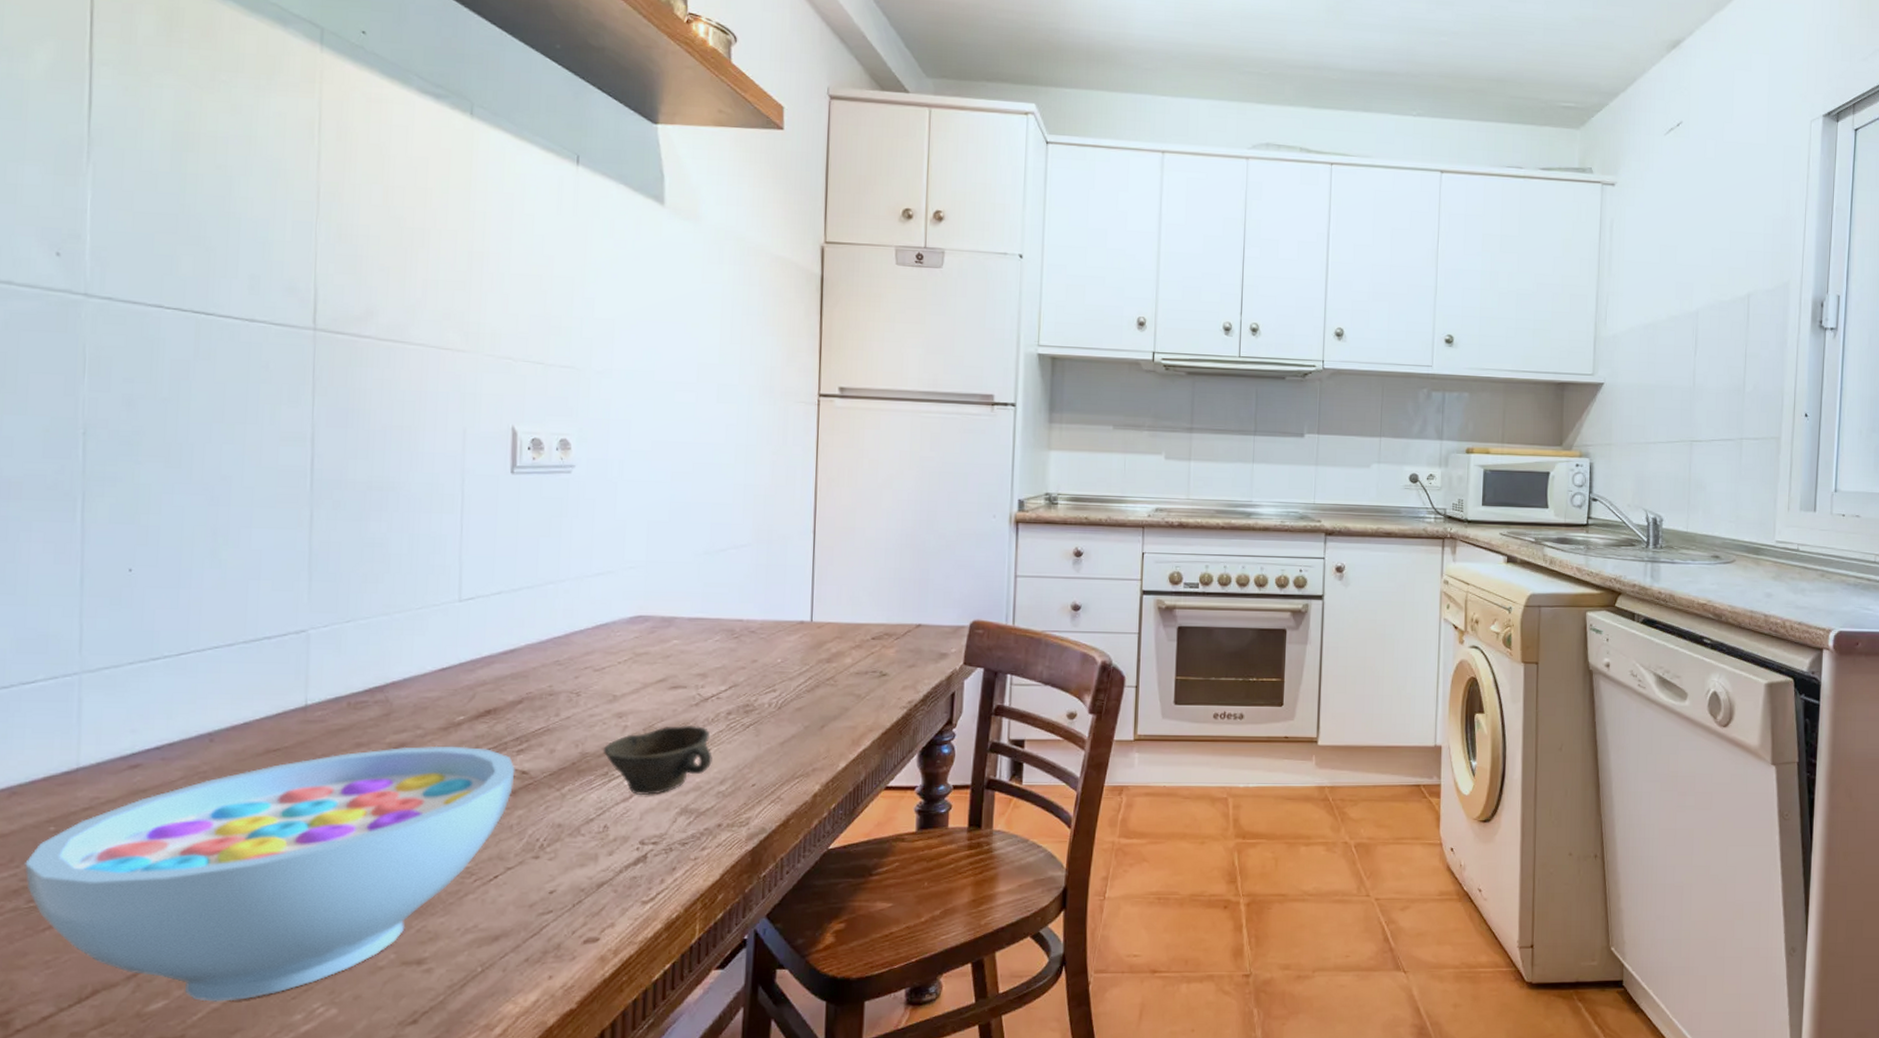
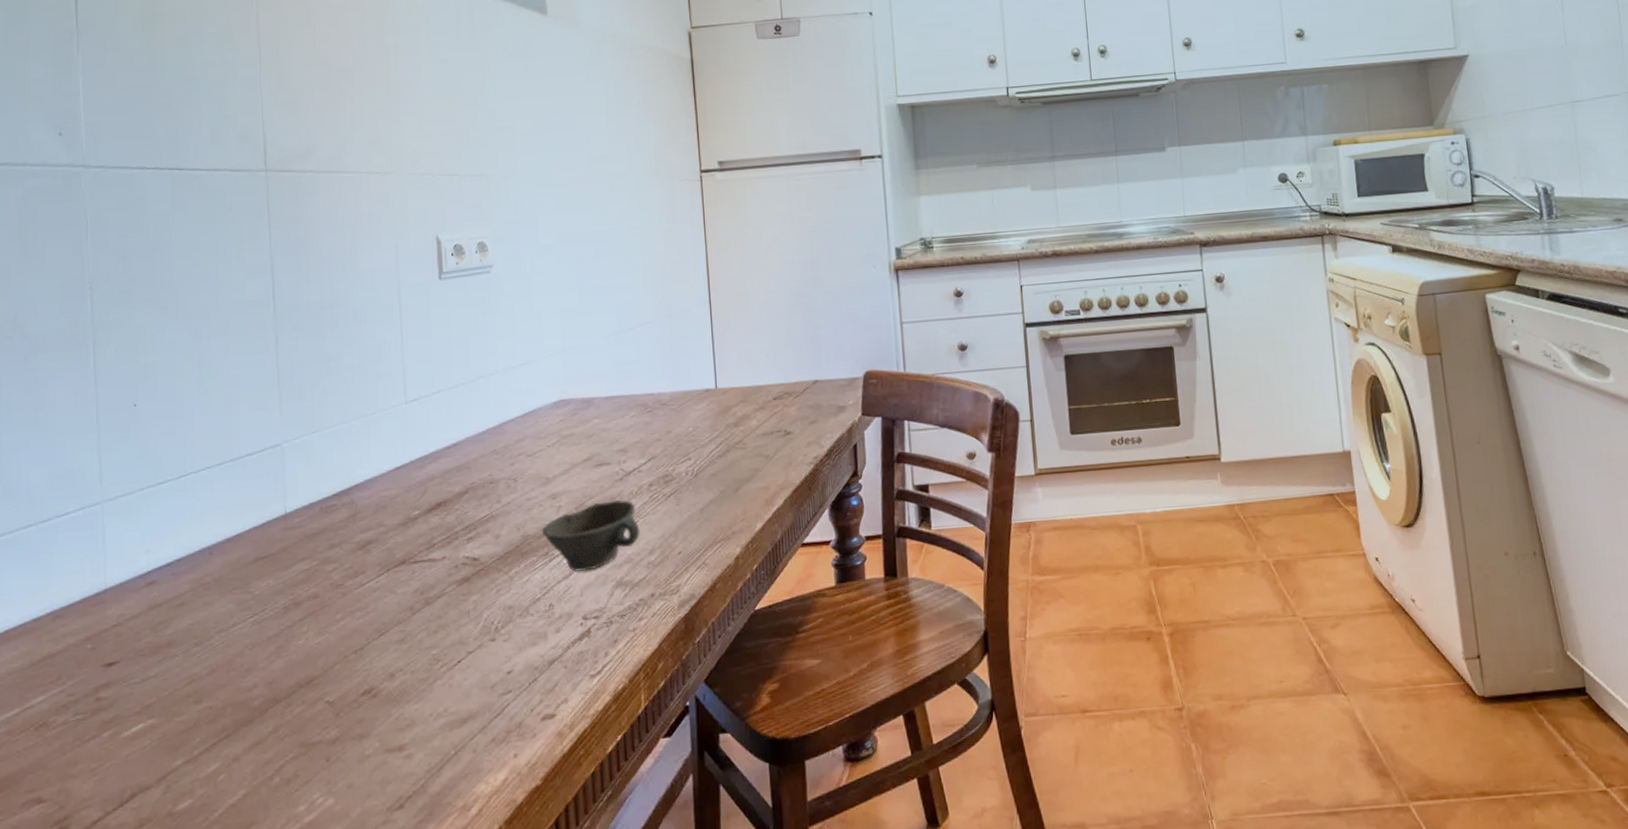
bowl: present [25,745,515,1002] -> none [70,539,467,798]

